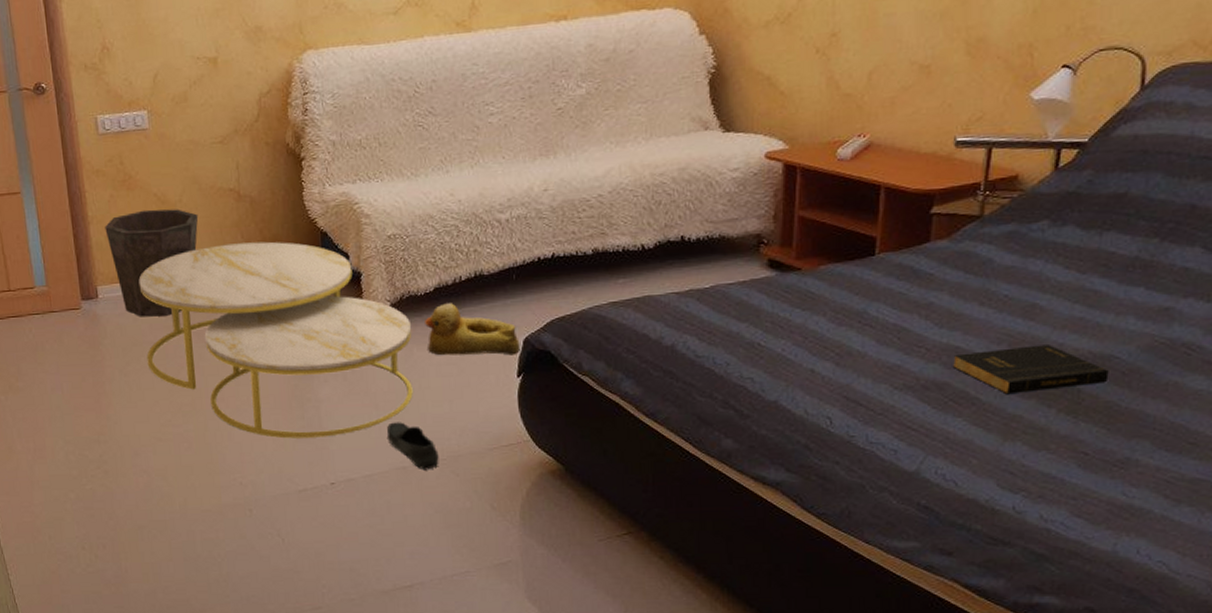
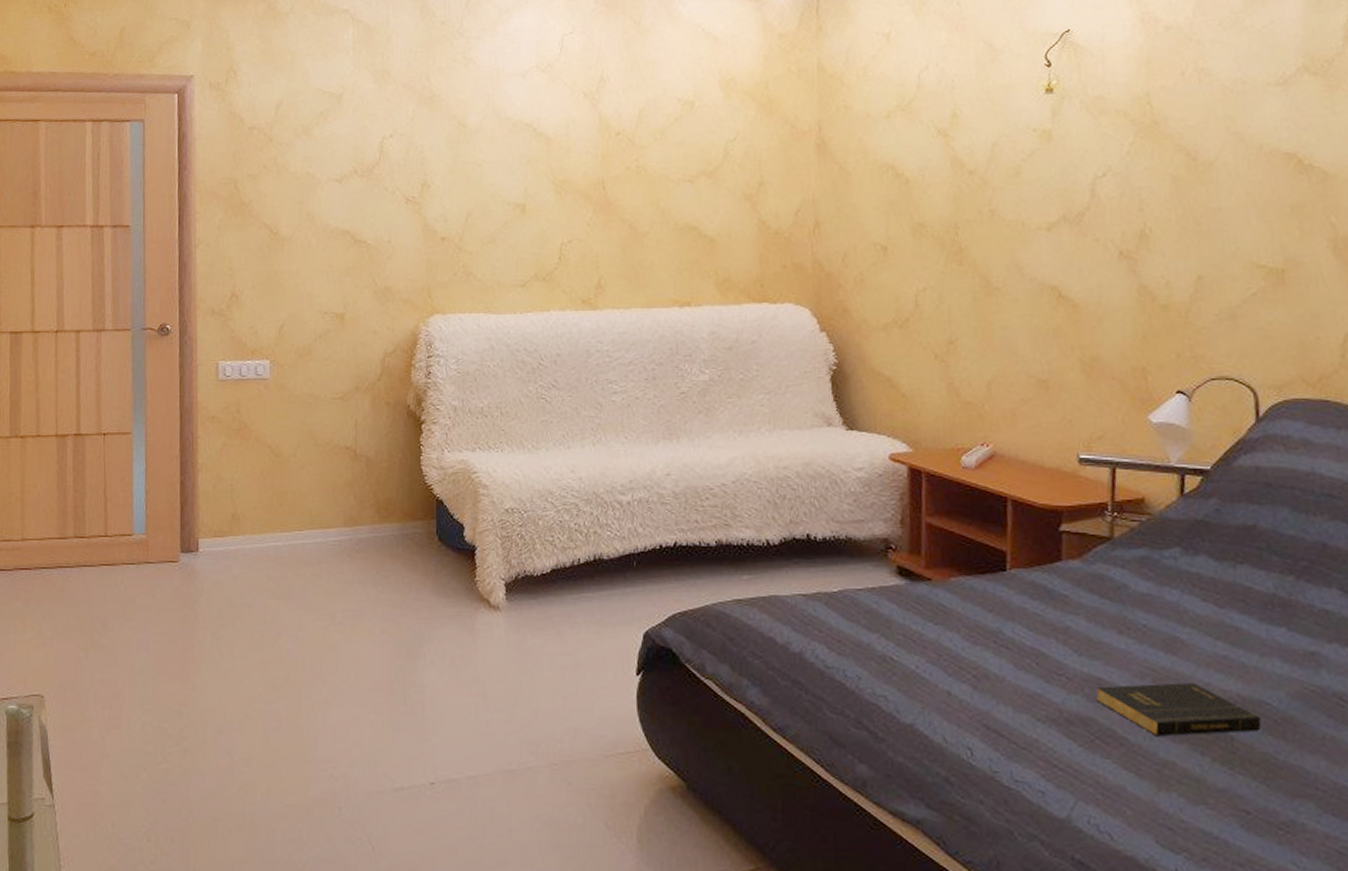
waste bin: present [105,209,199,317] -> none [214,461,312,577]
coffee table: present [138,241,413,439] -> none [243,504,526,728]
shoe: present [387,422,439,470] -> none [495,716,550,776]
rubber duck: present [425,303,520,356] -> none [540,587,640,650]

